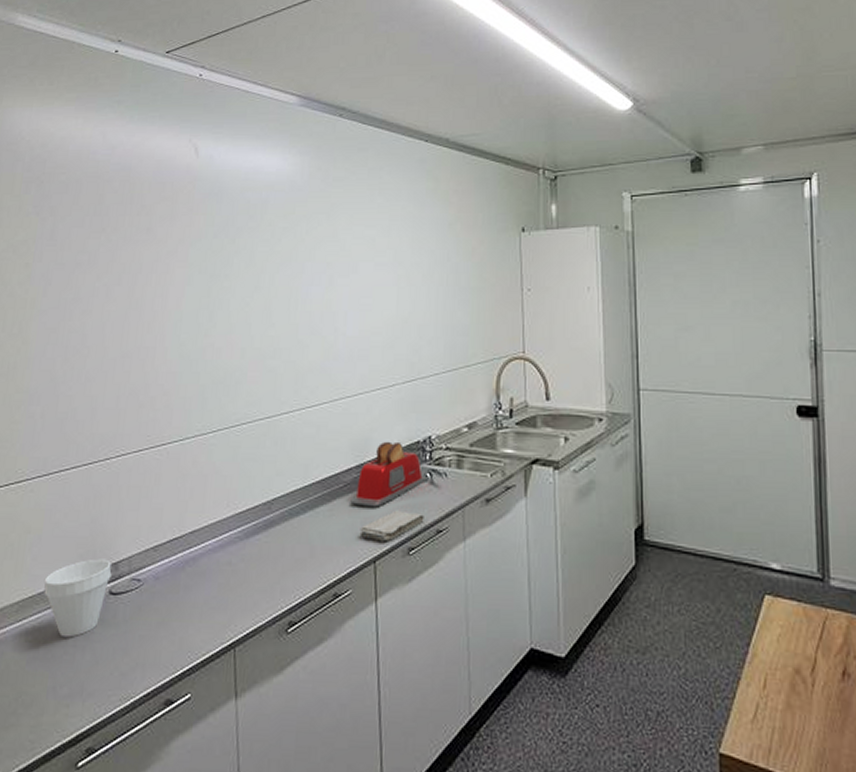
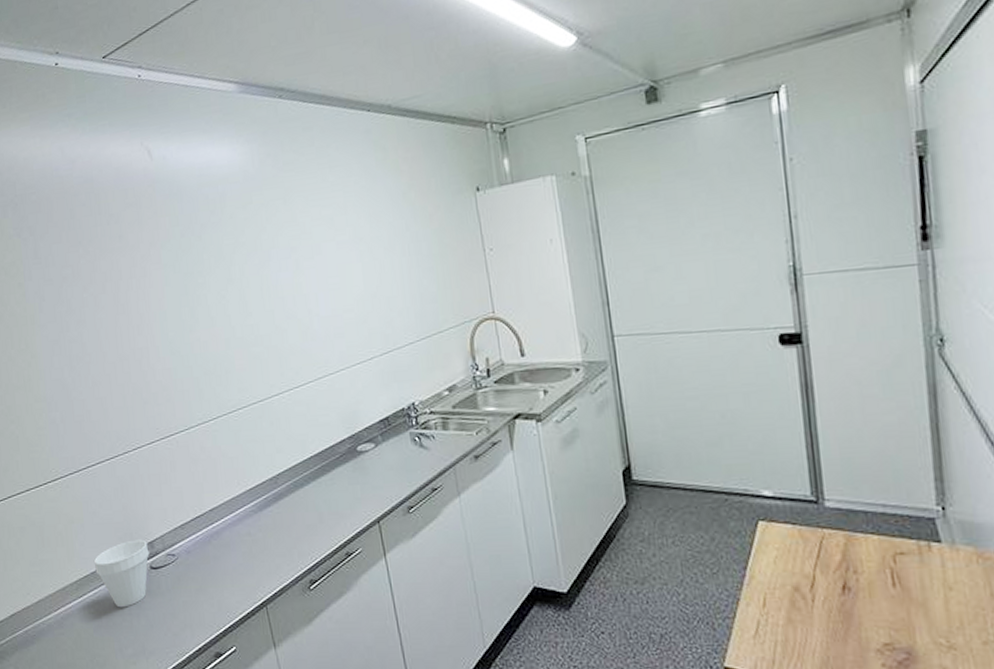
toaster: present [350,441,427,508] -> none [348,410,417,474]
washcloth: present [359,510,424,541] -> none [360,473,419,503]

